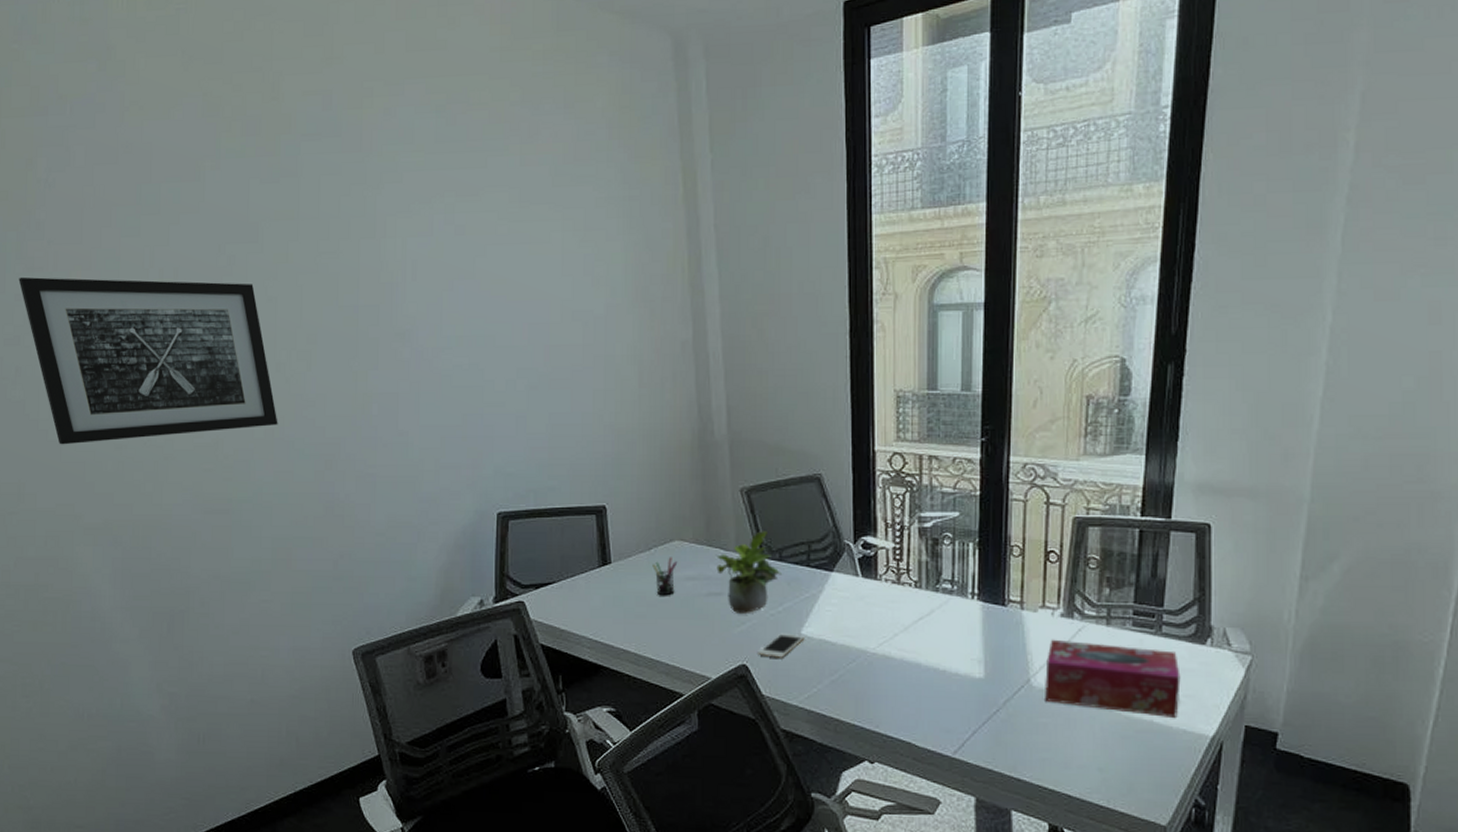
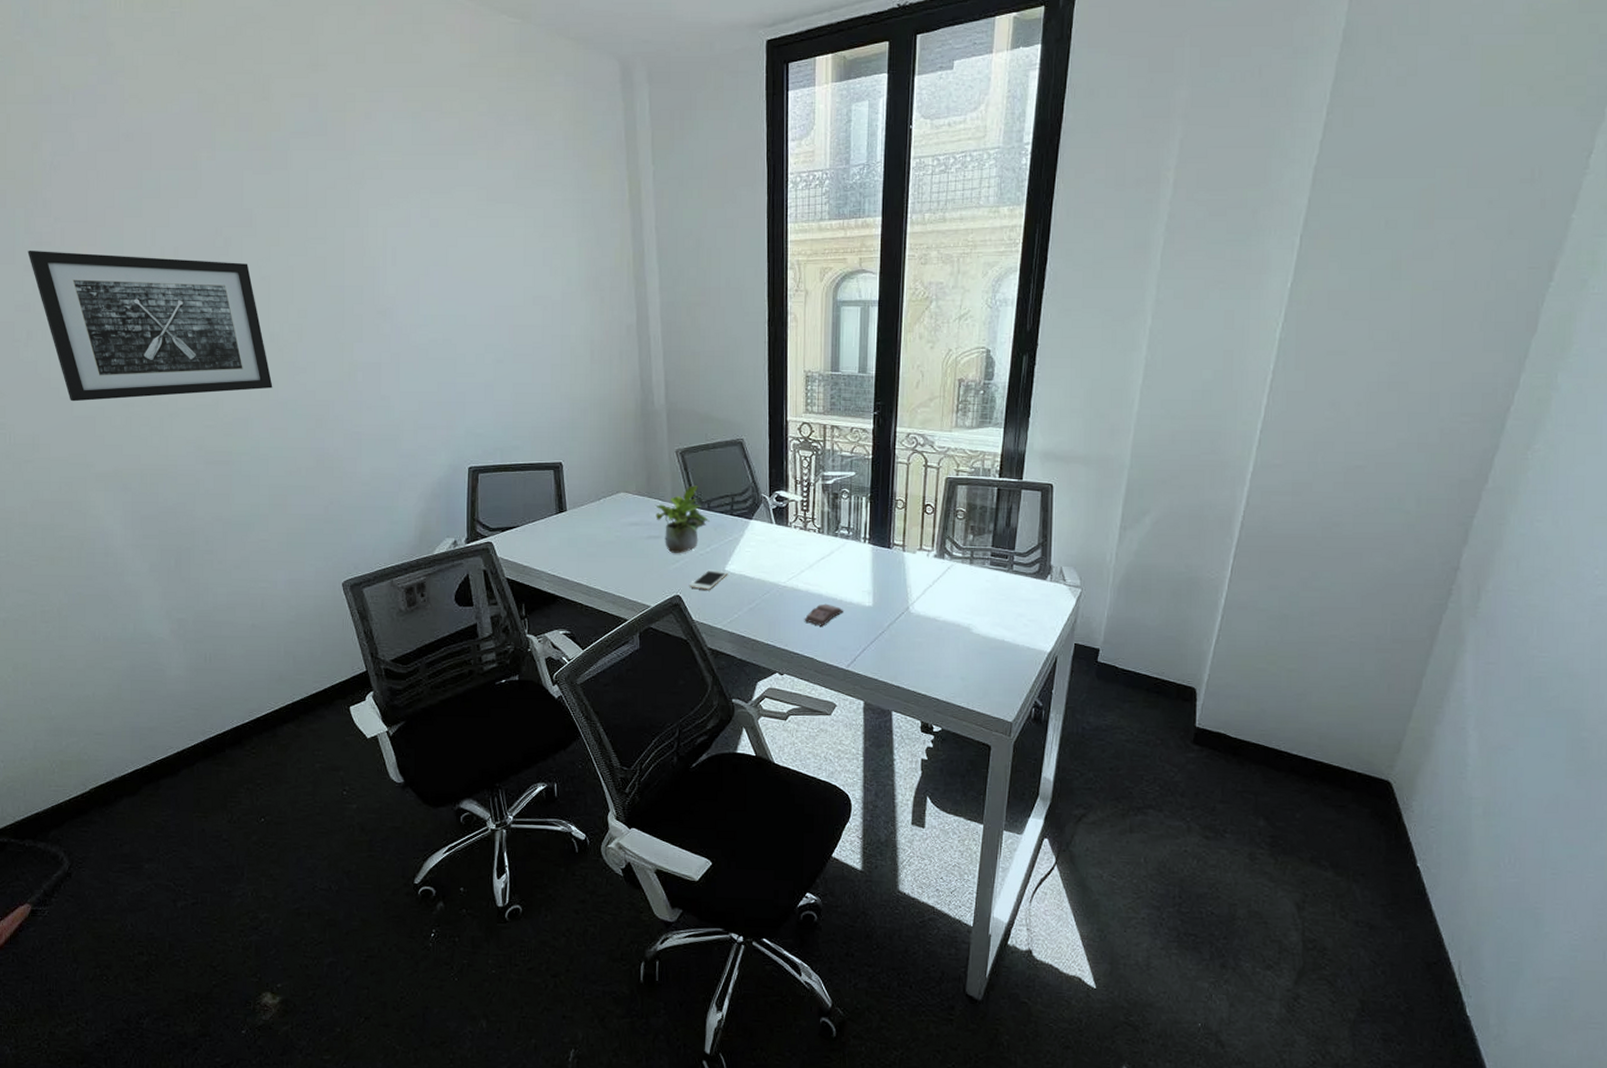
pen holder: present [652,557,678,596] -> none [602,506,623,539]
book: none [899,674,949,703] -> present [804,603,844,626]
tissue box: present [1045,639,1181,717] -> none [920,575,1026,637]

